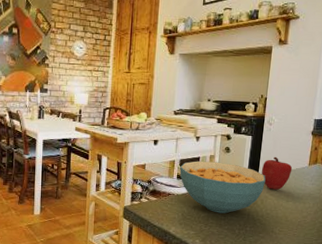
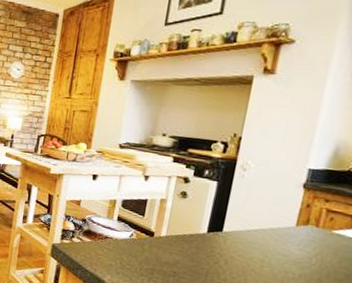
cereal bowl: present [179,161,266,214] -> none [121,203,234,270]
apple: present [261,156,293,190] -> none [227,209,272,251]

